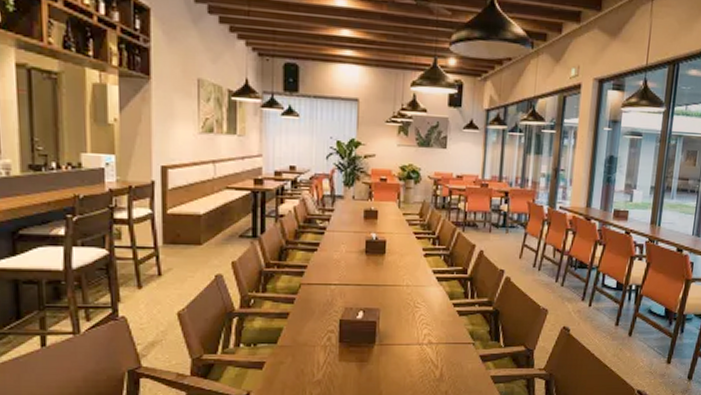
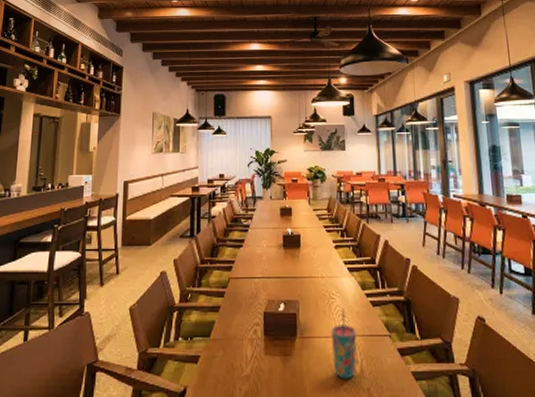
cup: none [412,317,440,383] -> present [330,308,357,379]

